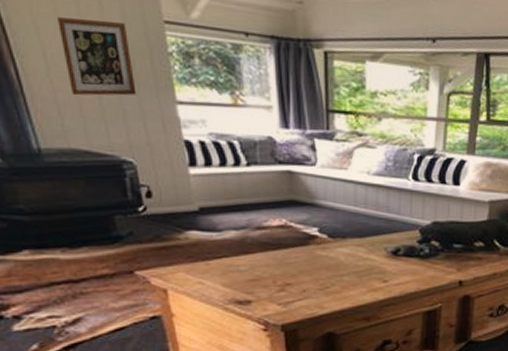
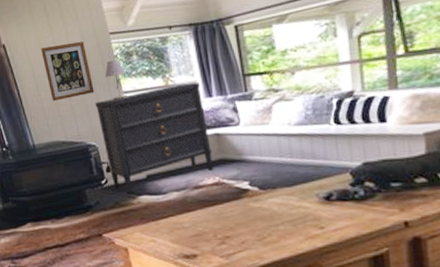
dresser: none [135,105,281,227] -> present [94,82,213,194]
table lamp: none [154,58,183,111] -> present [105,60,127,100]

